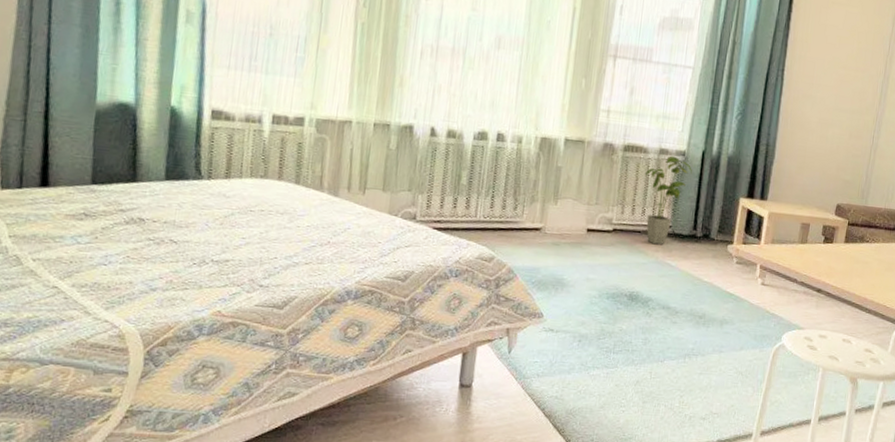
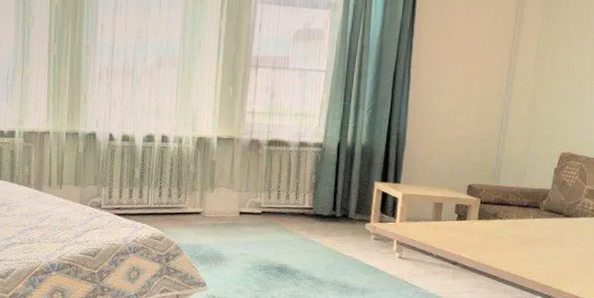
house plant: present [644,155,692,245] -> none [287,147,329,225]

